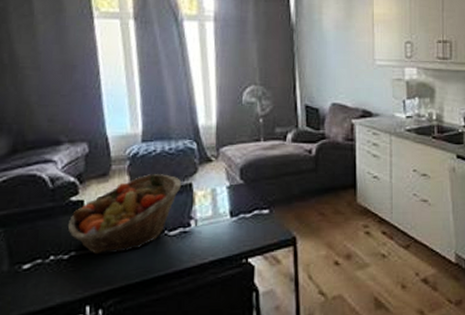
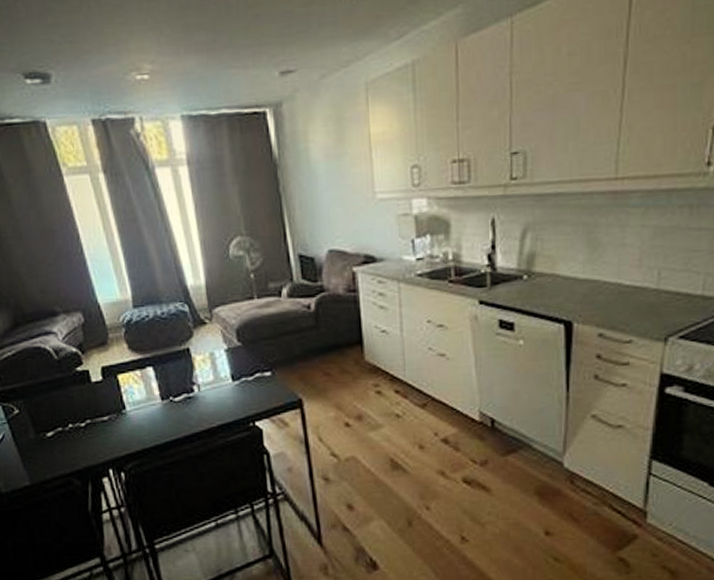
fruit basket: present [67,173,182,255] -> none [78,339,180,422]

